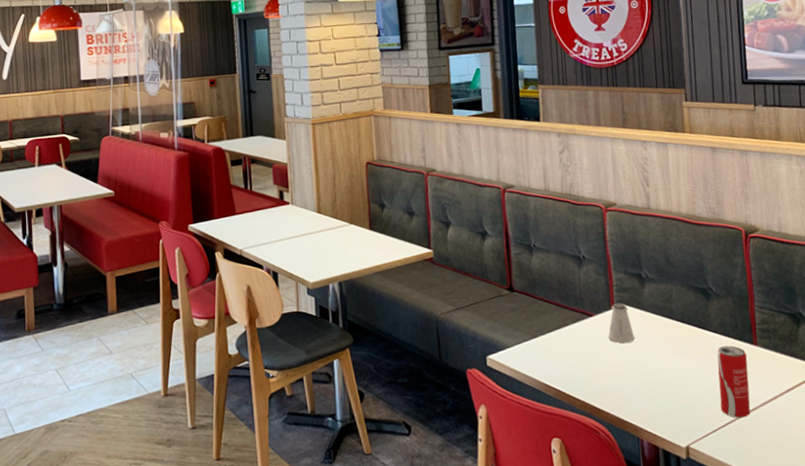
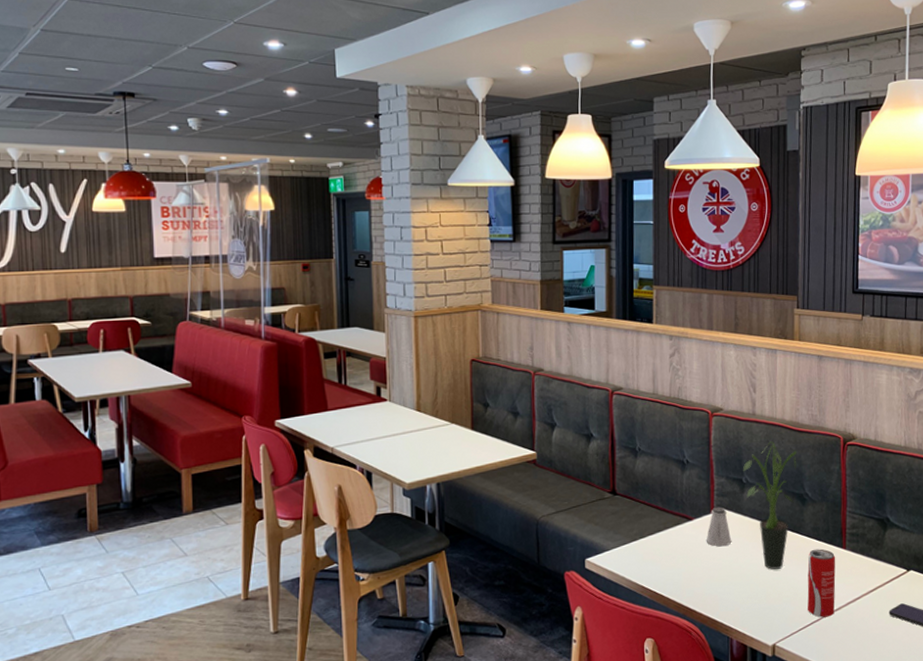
potted plant: none [641,235,698,367] -> present [742,441,797,569]

